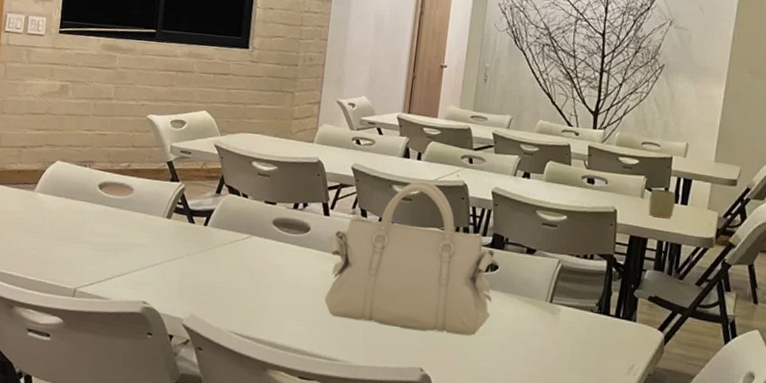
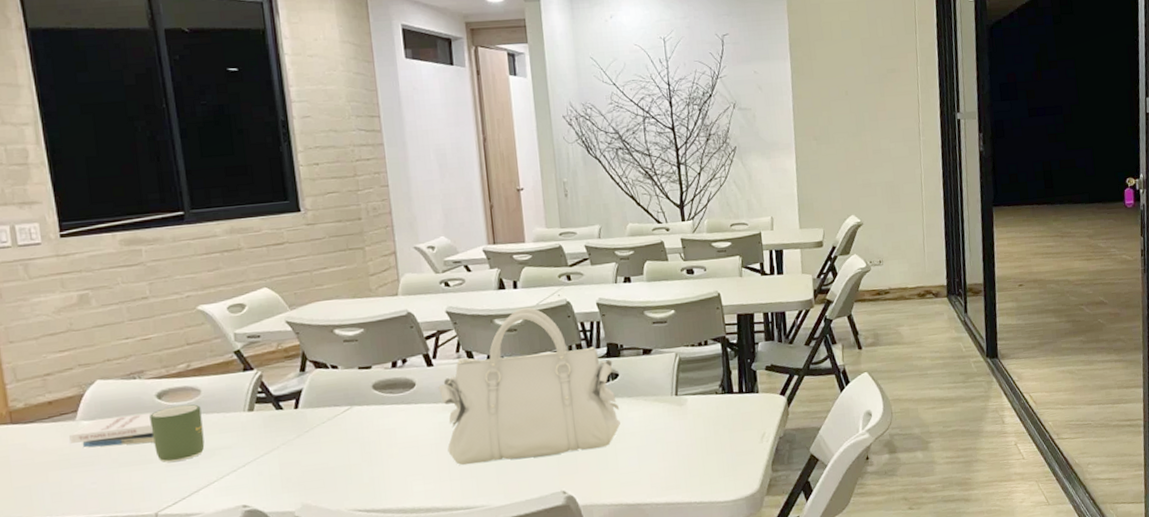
books: none [26,194,93,226] -> present [69,412,155,448]
mug: none [86,198,130,248] -> present [150,404,205,463]
mug: present [648,188,676,219] -> none [747,264,773,292]

